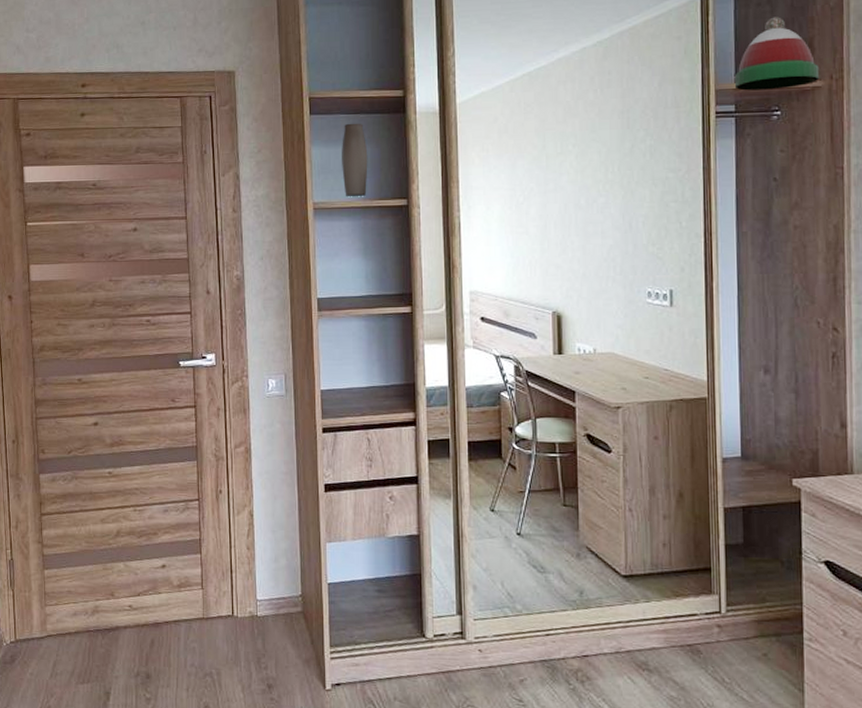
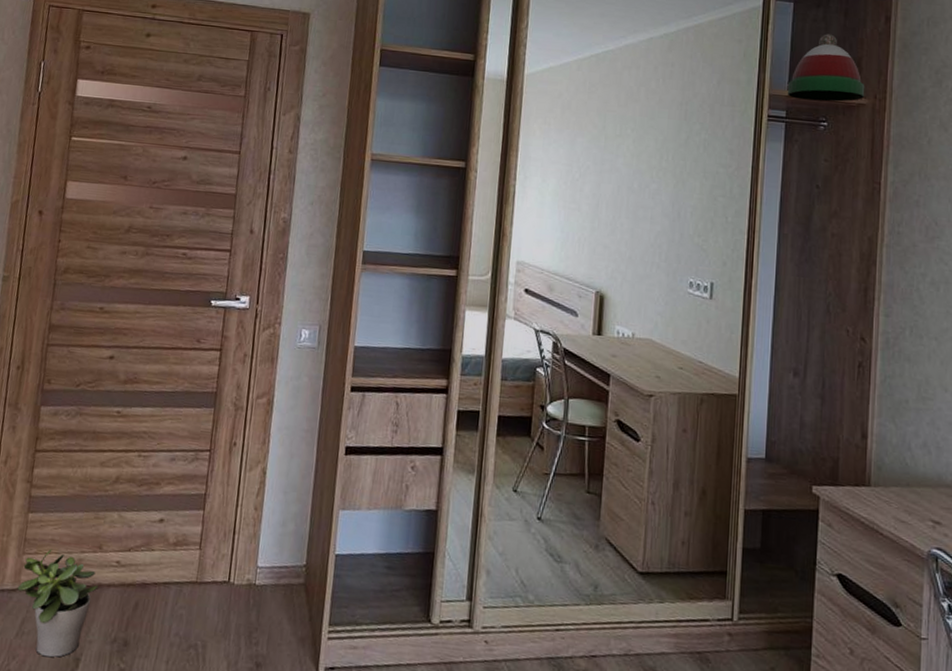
potted plant: none [45,599,116,693] -> present [17,549,99,658]
vase: present [342,123,368,197] -> none [404,79,432,153]

